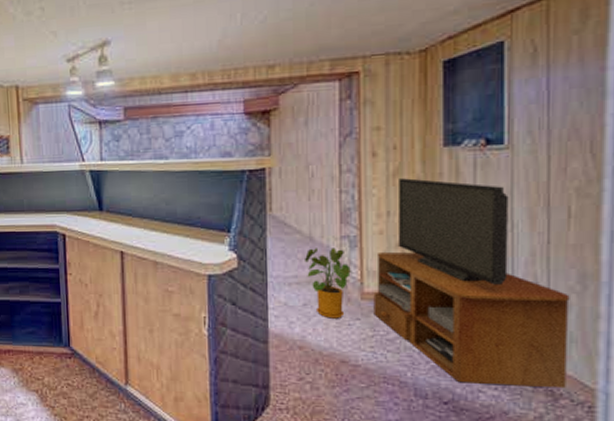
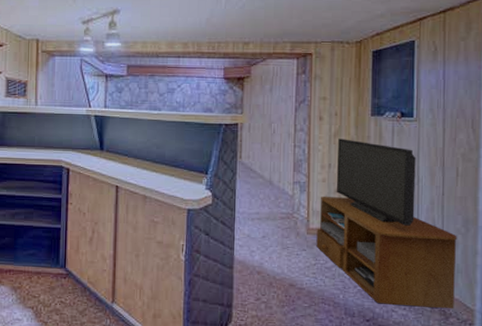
house plant: present [305,248,354,319] -> none [265,190,302,249]

